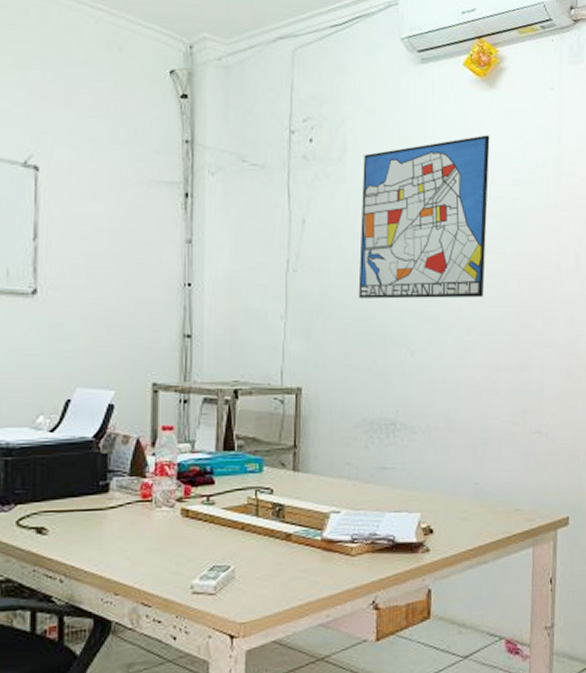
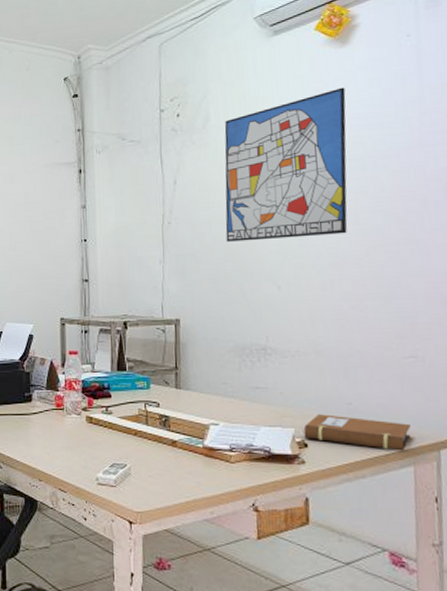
notebook: none [428,496,532,533] -> present [302,414,412,451]

